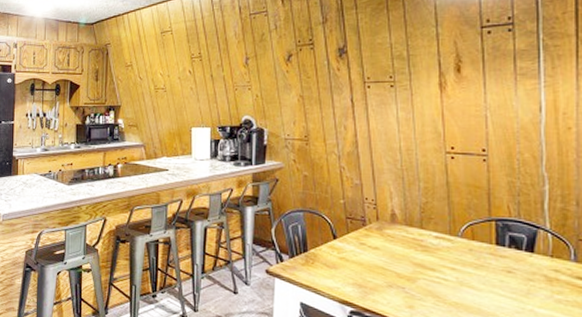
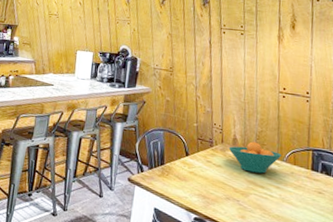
fruit bowl: none [386,216,456,254] -> present [228,141,282,174]

